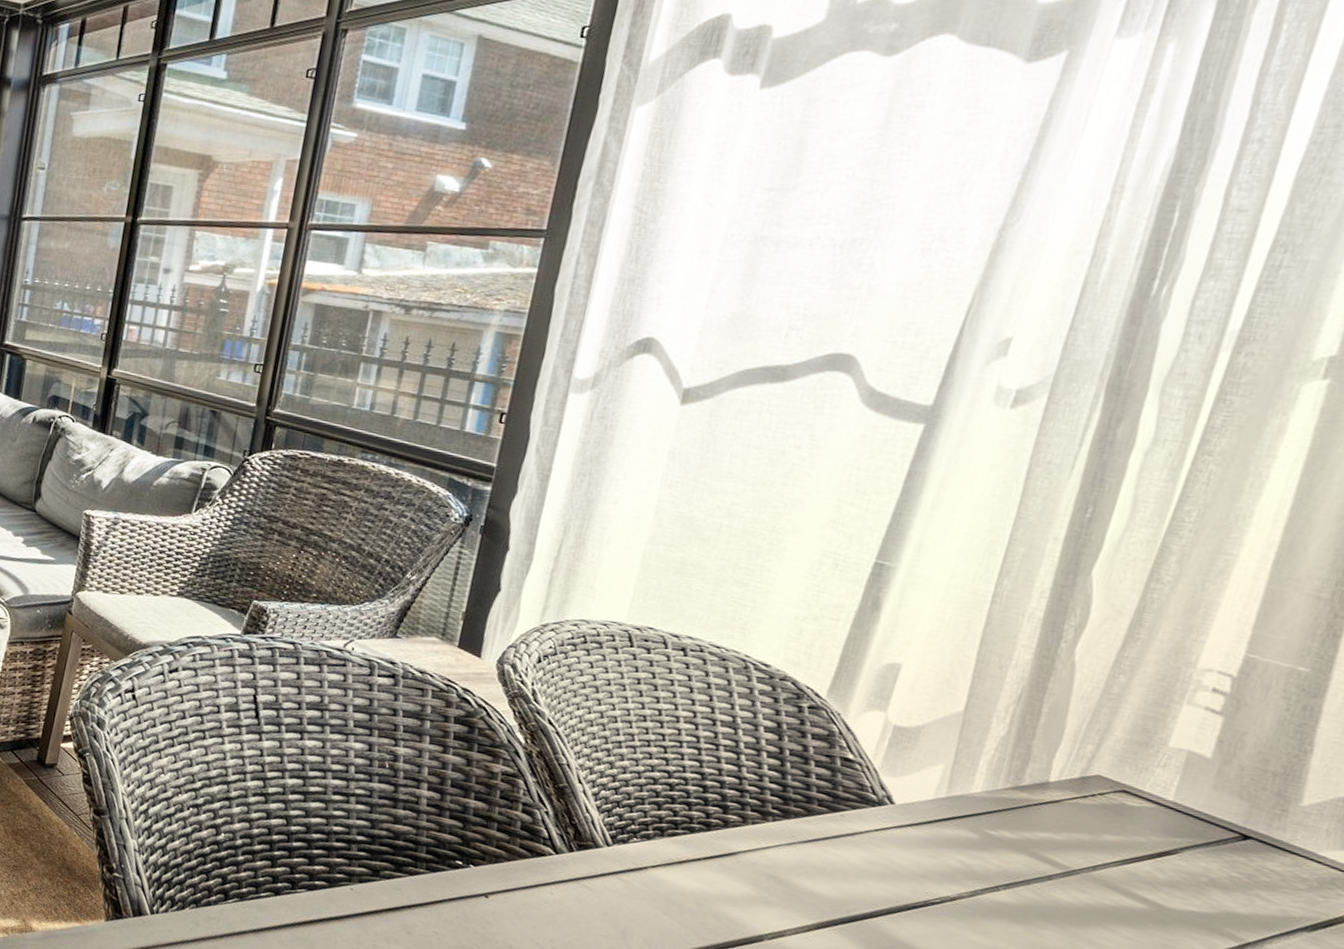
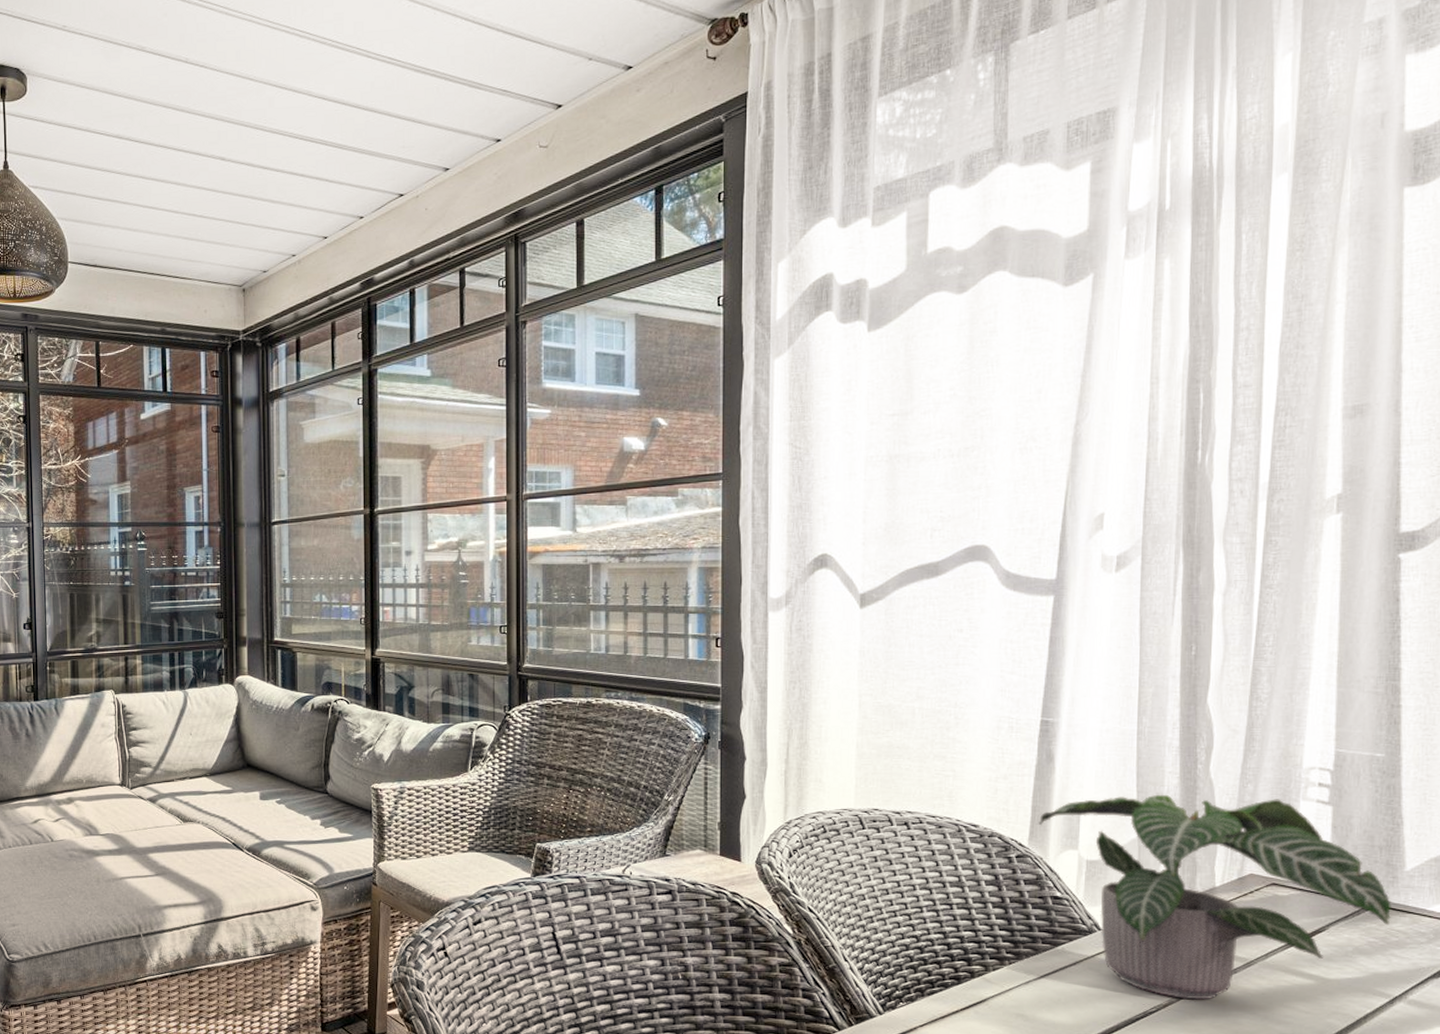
potted plant: none [844,658,1272,903] -> present [1038,794,1391,1000]

